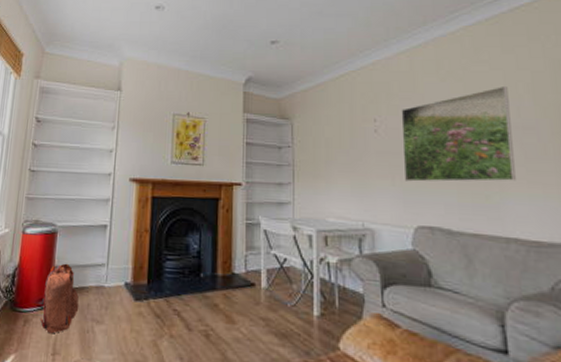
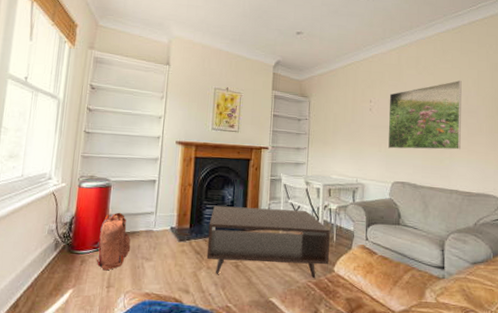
coffee table: none [168,256,330,358] -> present [206,205,330,279]

